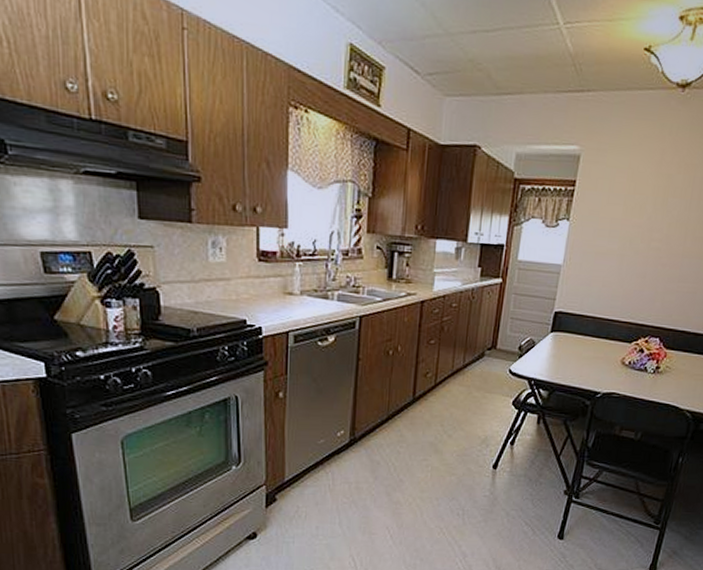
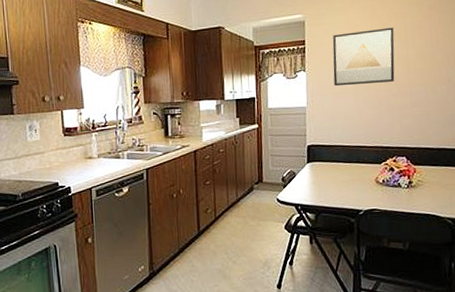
wall art: none [599,179,681,248] -> present [332,27,395,87]

